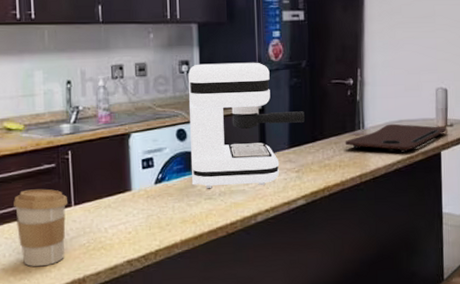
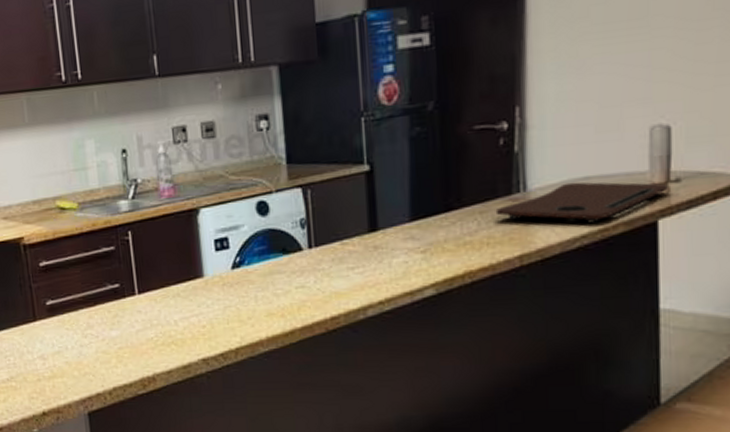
coffee cup: present [14,189,67,267] -> none [72,275,131,362]
coffee maker: present [188,62,305,188] -> none [268,109,433,274]

